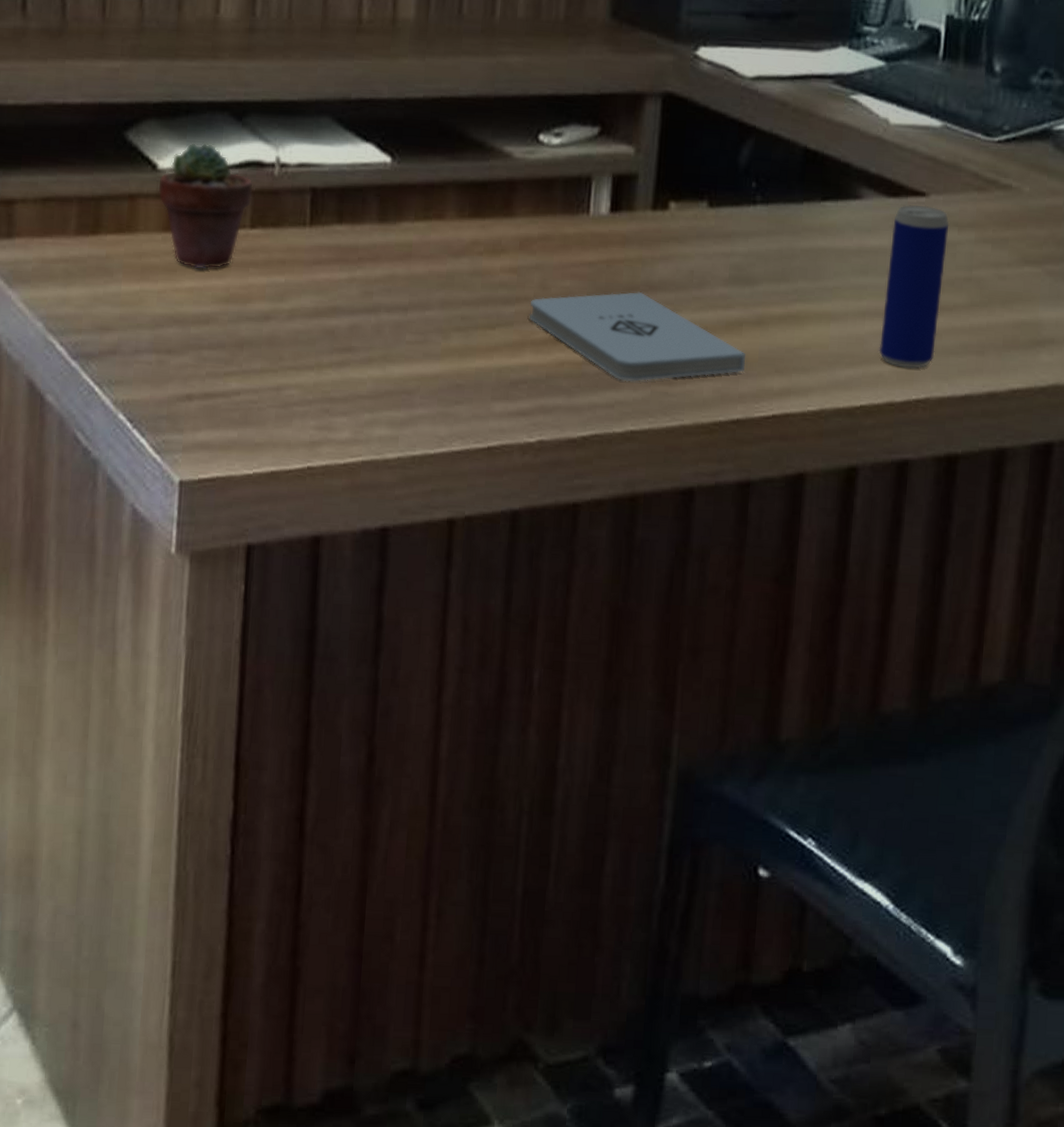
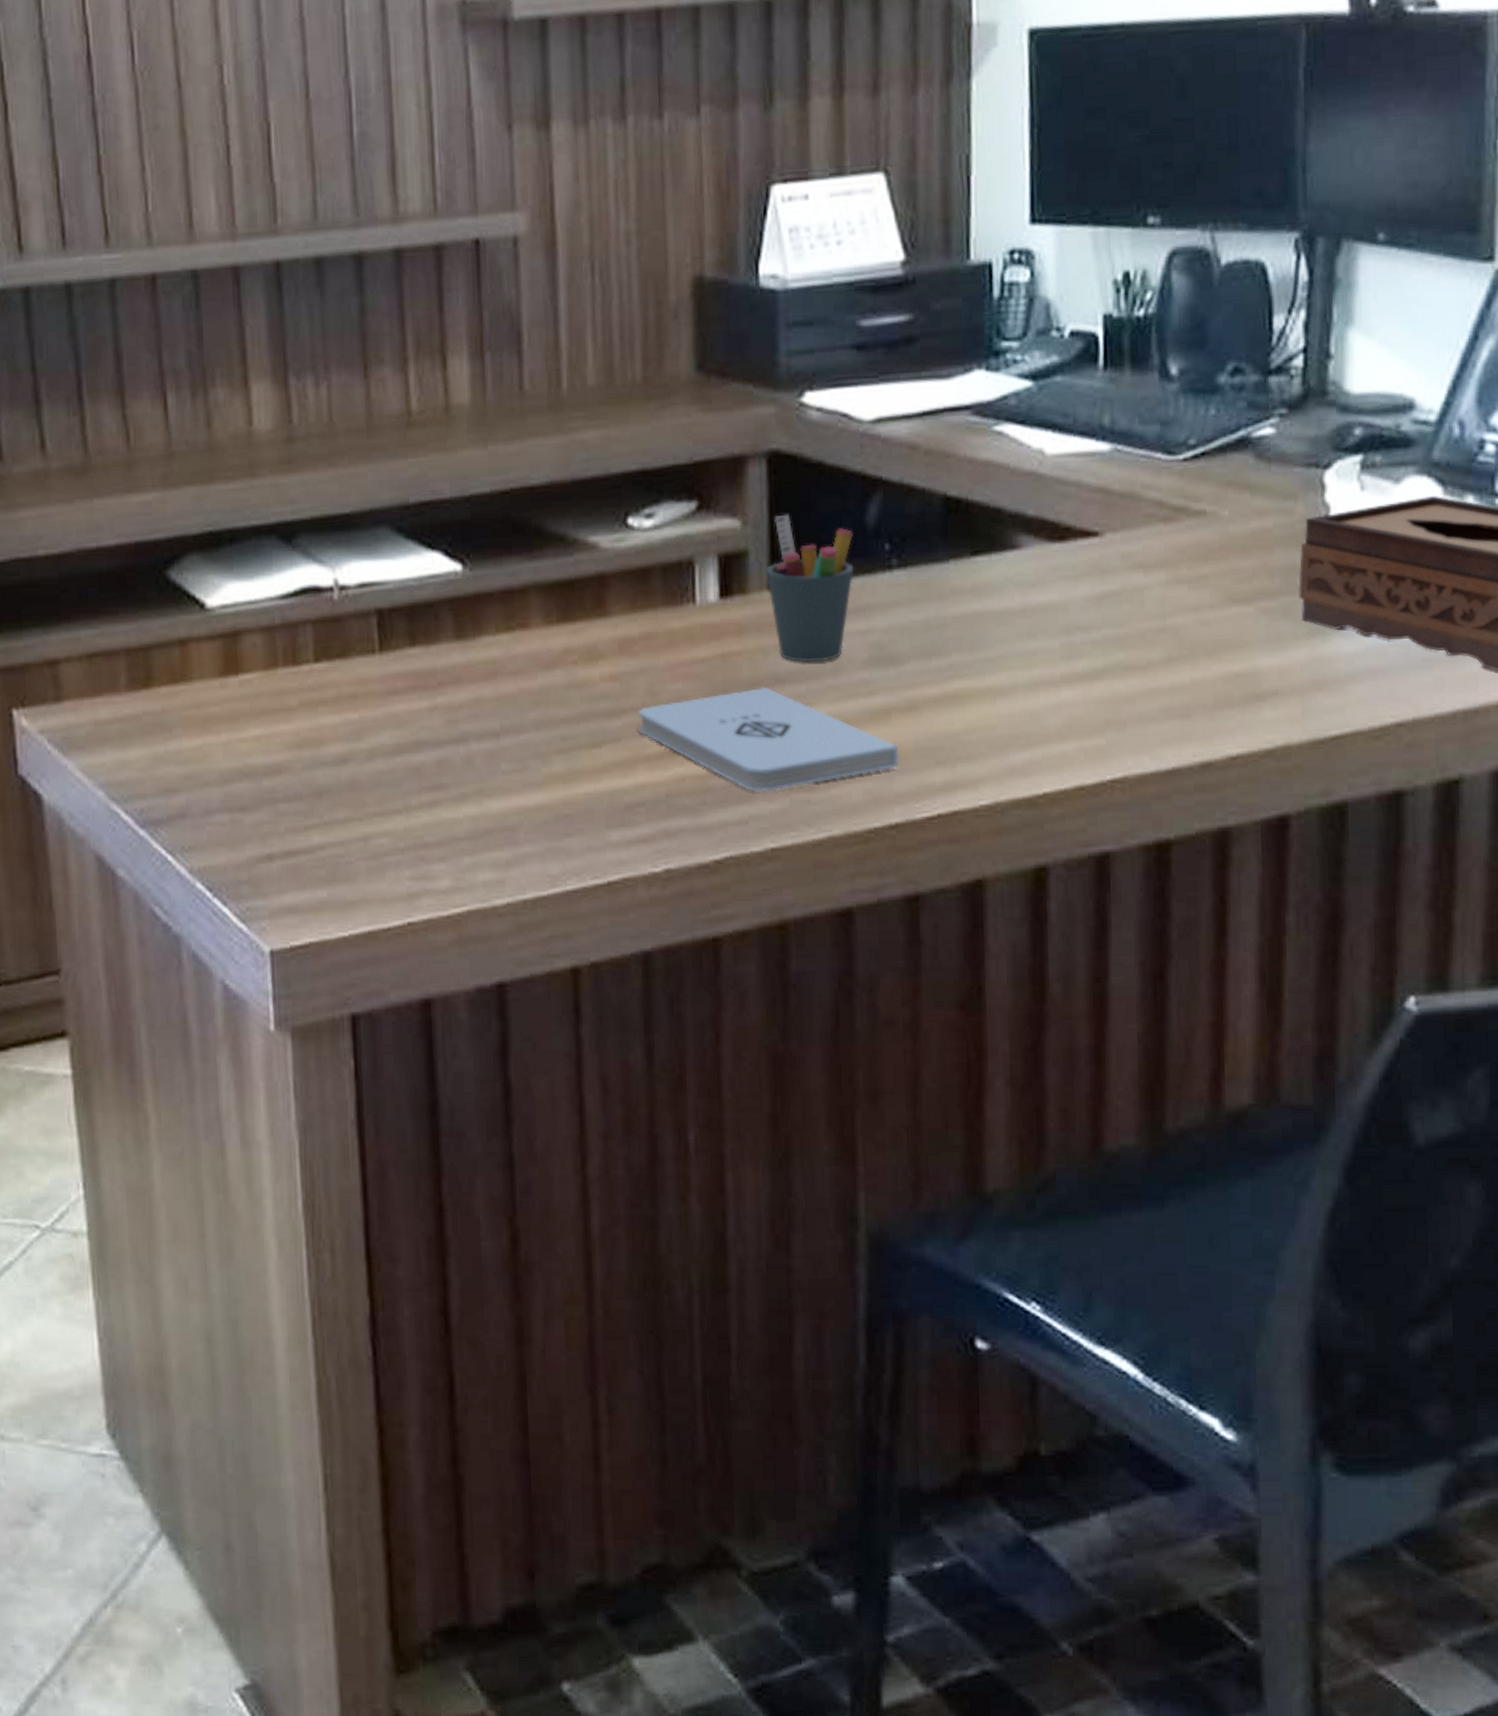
potted succulent: present [157,143,253,270] -> none [208,573,313,715]
pen holder: none [650,147,727,276] -> present [765,514,854,663]
beverage can: present [879,204,950,368] -> none [1059,547,1132,743]

